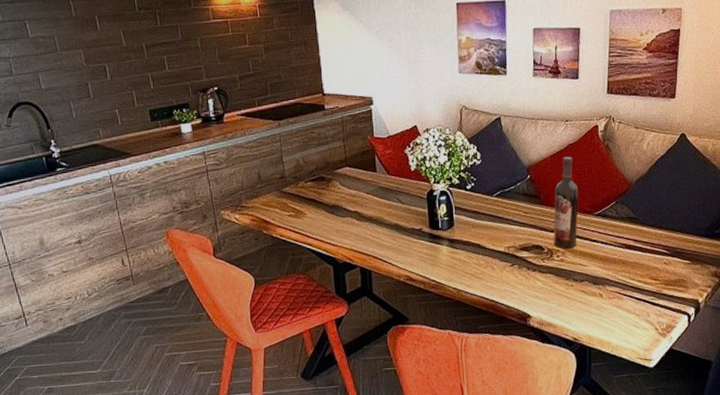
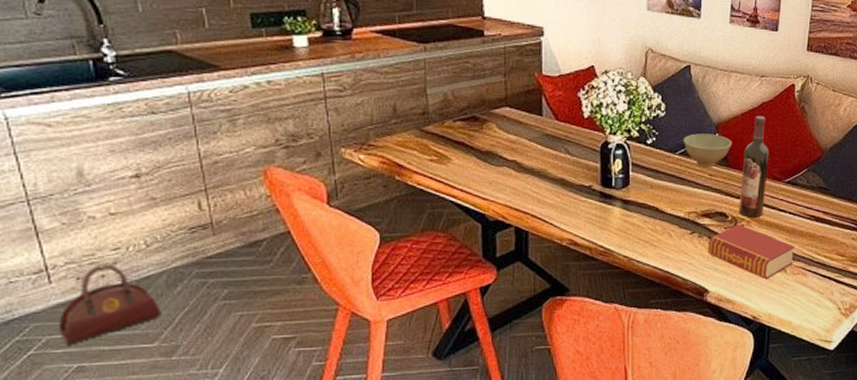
handbag: none [34,310,102,372] -> present [59,264,162,345]
bowl: none [498,176,543,207] -> present [683,133,732,168]
book: none [527,255,609,305] -> present [707,225,795,280]

